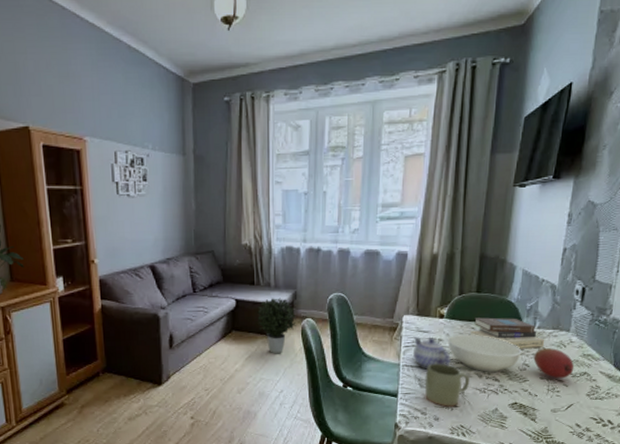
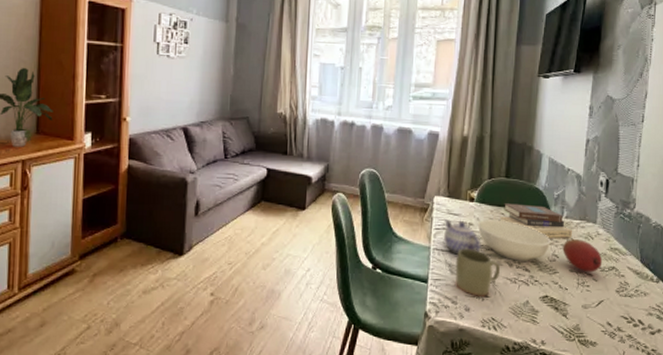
potted plant: present [257,298,296,354] -> none [288,169,327,229]

